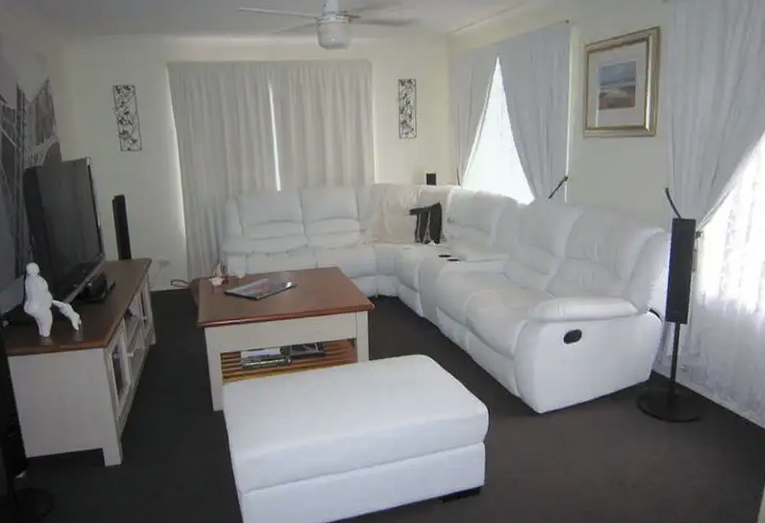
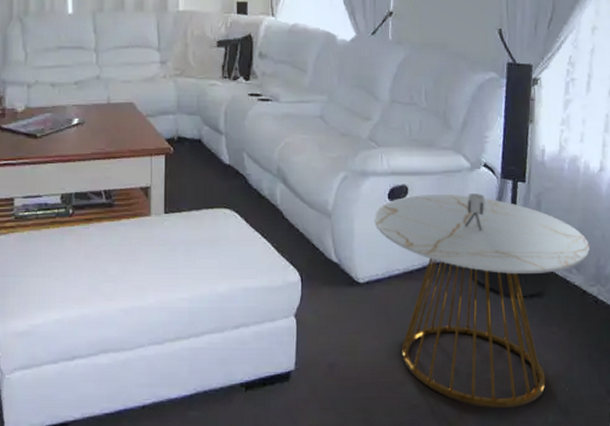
side table: none [551,335,743,512] -> present [374,194,590,407]

